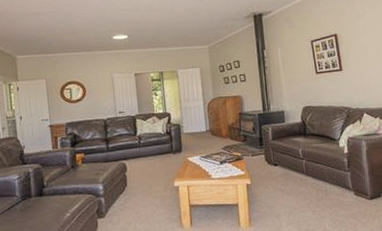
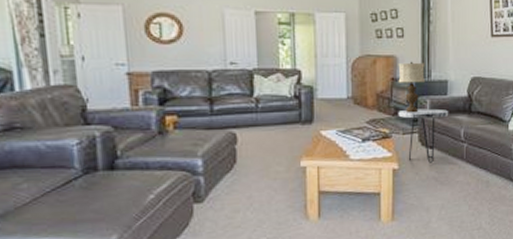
table lamp: none [243,98,266,139] -> present [398,61,425,113]
side table: none [246,134,288,178] -> present [398,108,449,163]

